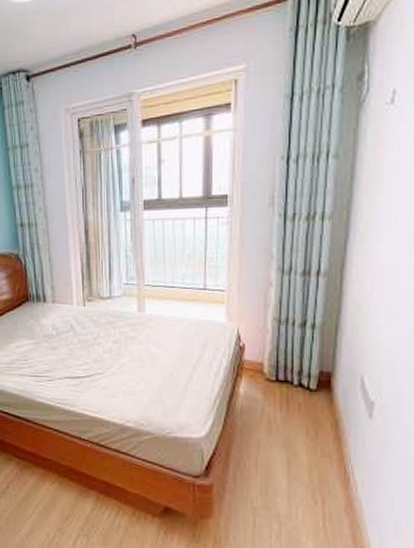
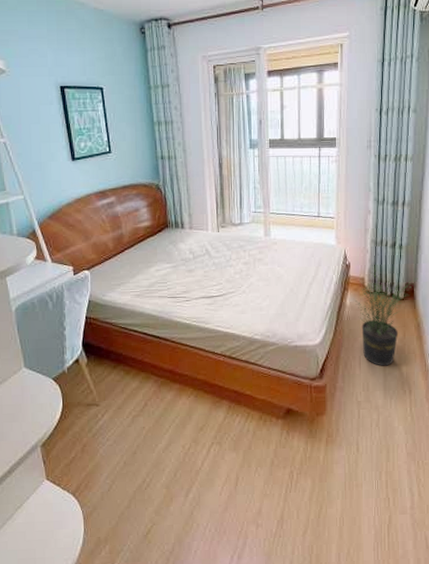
potted plant: none [251,349,337,469] -> present [355,266,418,366]

